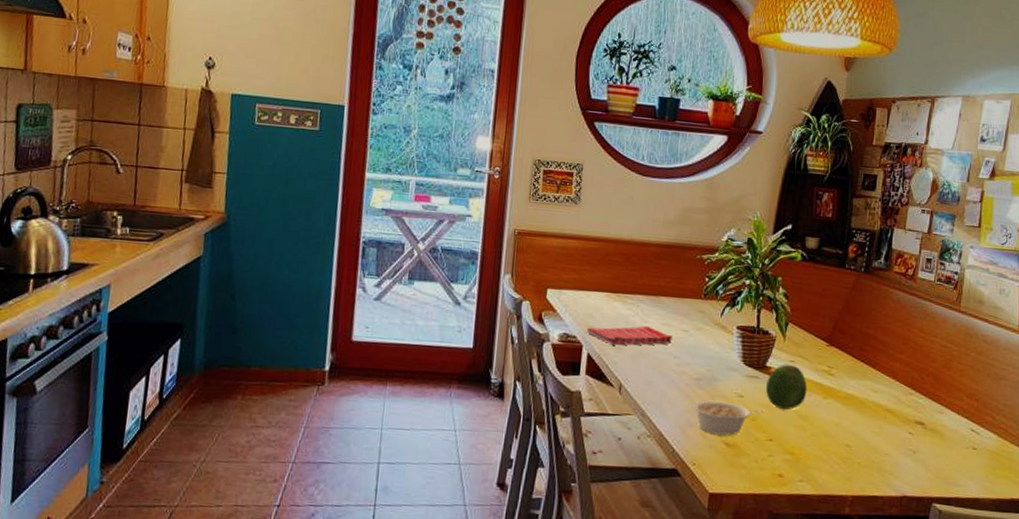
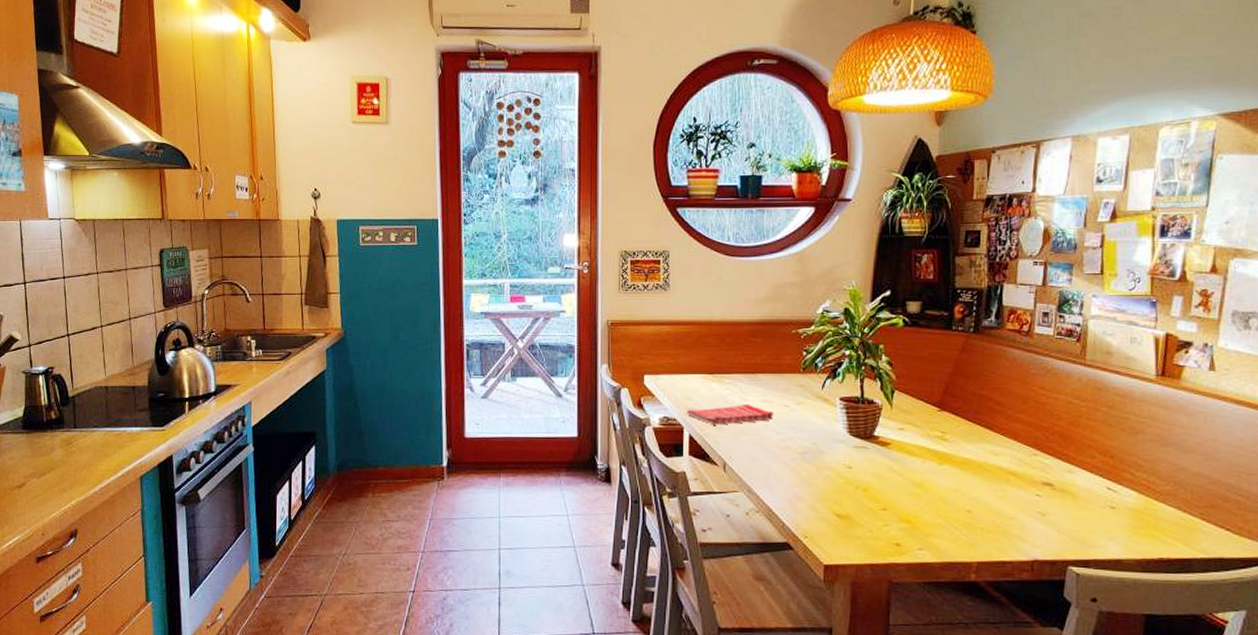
legume: present [692,400,764,436] -> none [799,473,875,507]
fruit: present [765,364,808,410] -> none [874,432,920,478]

